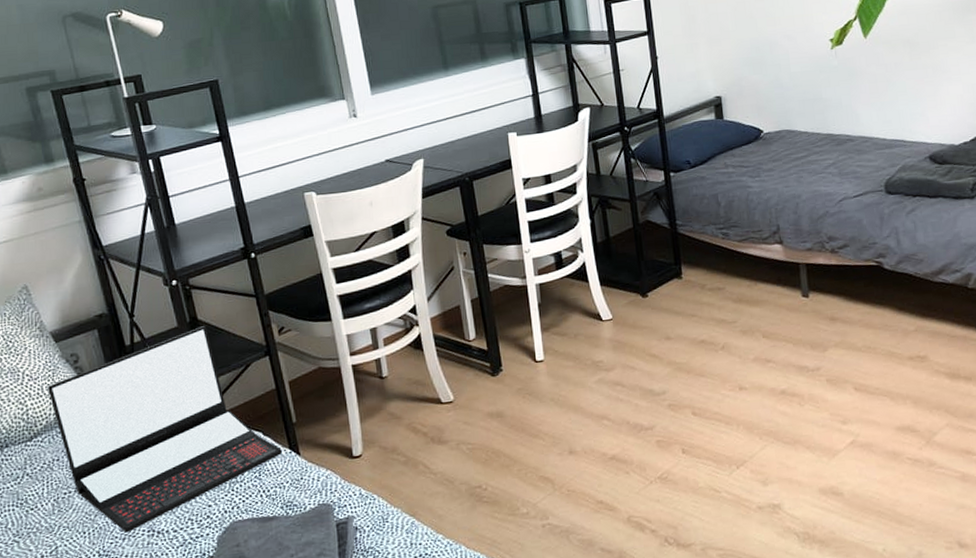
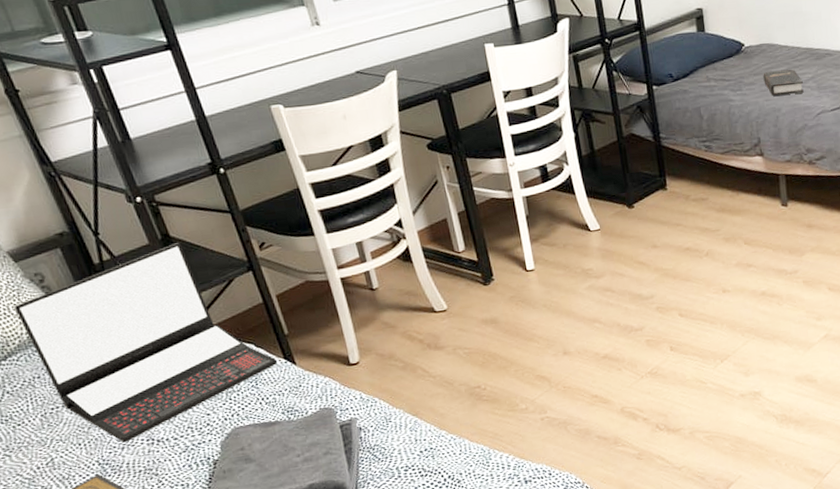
hardback book: none [782,155,825,182] -> present [763,69,804,96]

